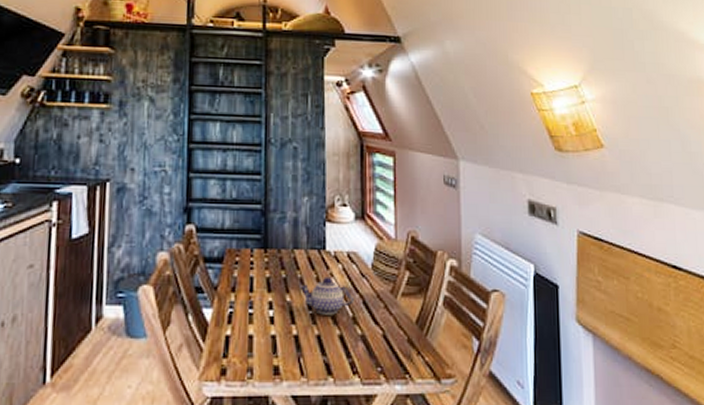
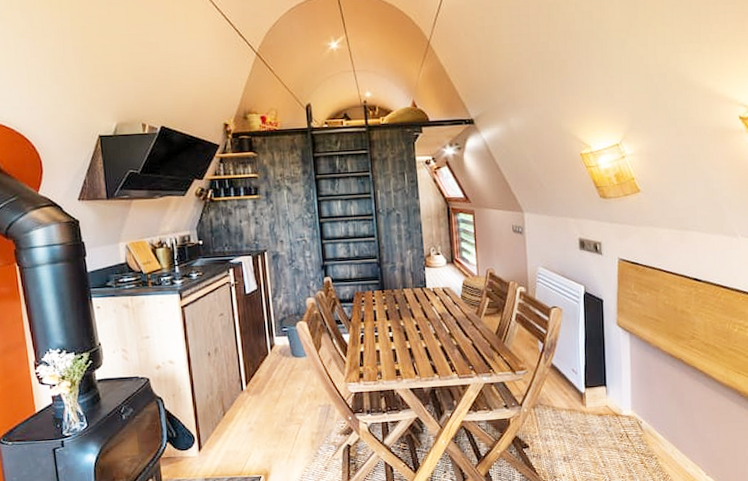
teapot: present [300,276,355,315] -> none [410,306,450,333]

